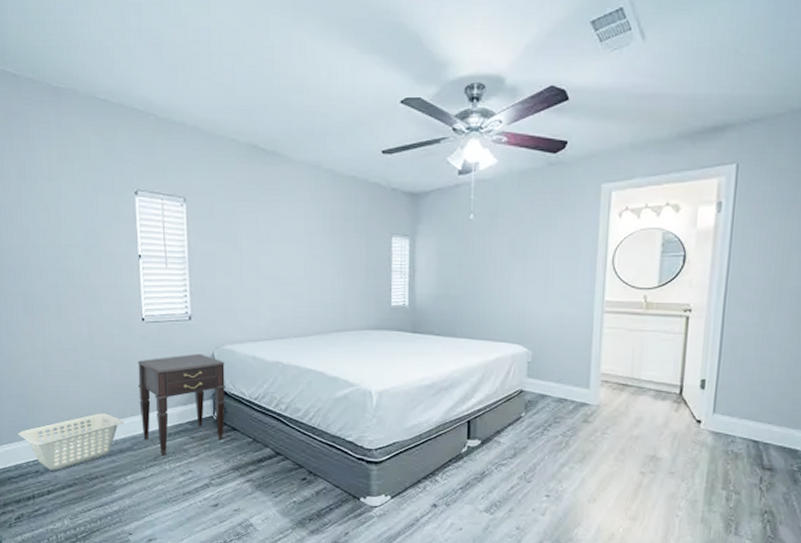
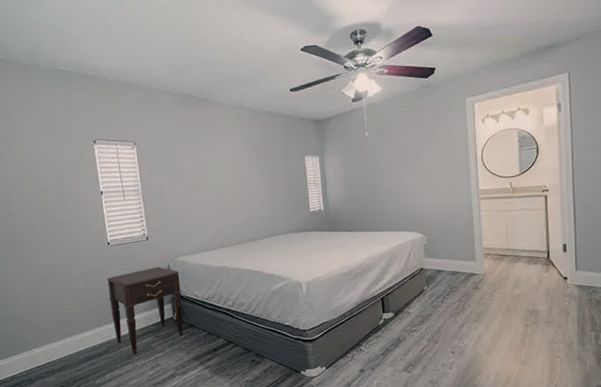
laundry basket: present [18,413,124,471] -> none [11,324,100,377]

